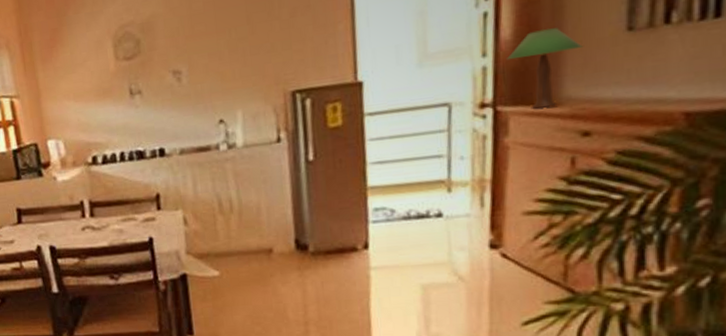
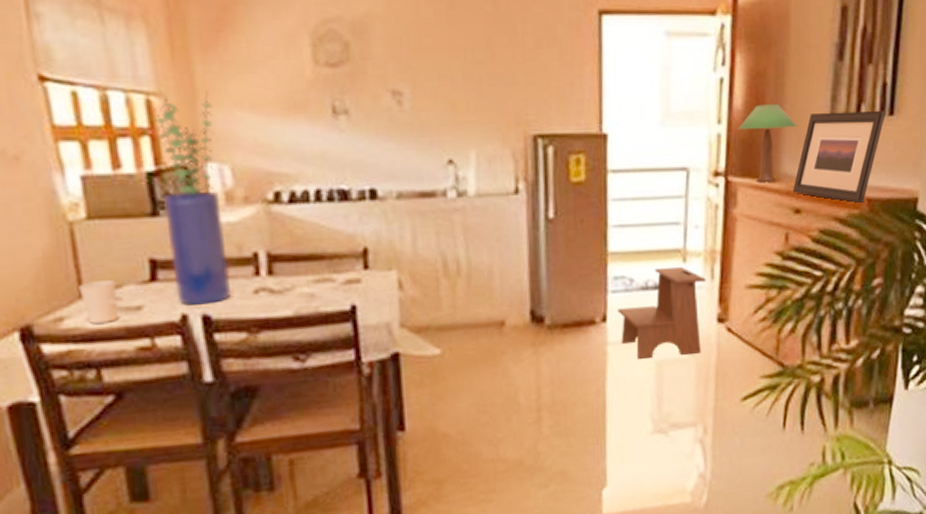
vase: none [15,90,67,240] -> present [153,91,230,306]
step stool: none [379,196,475,282] -> present [617,266,706,359]
picture frame: none [579,13,710,119] -> present [793,110,887,204]

